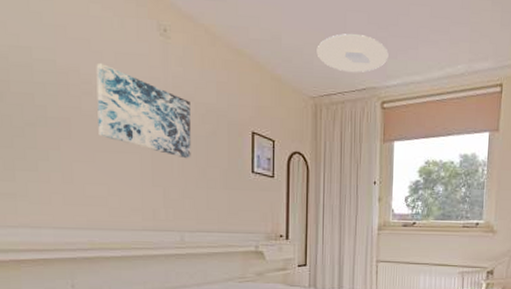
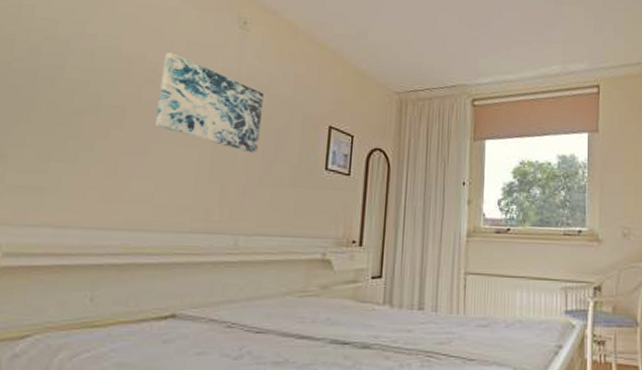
ceiling light: present [316,34,389,73] -> none [404,32,480,70]

